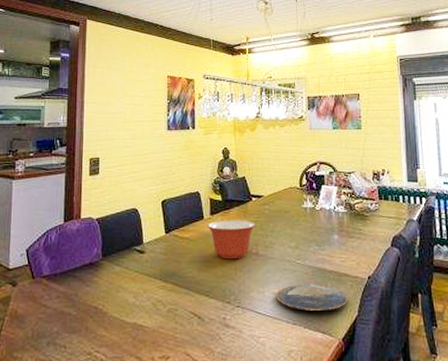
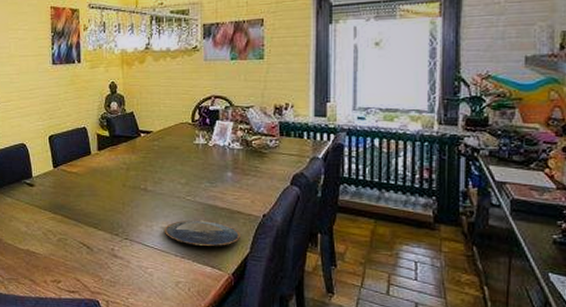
mixing bowl: present [207,221,256,260] -> none [95,156,144,194]

